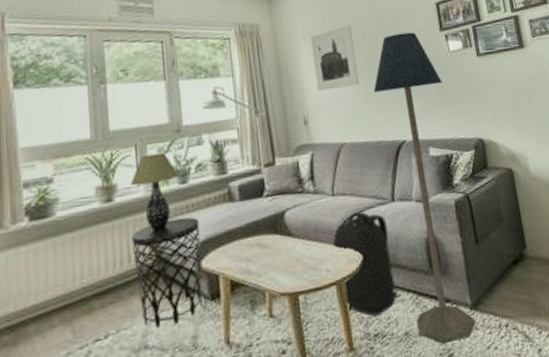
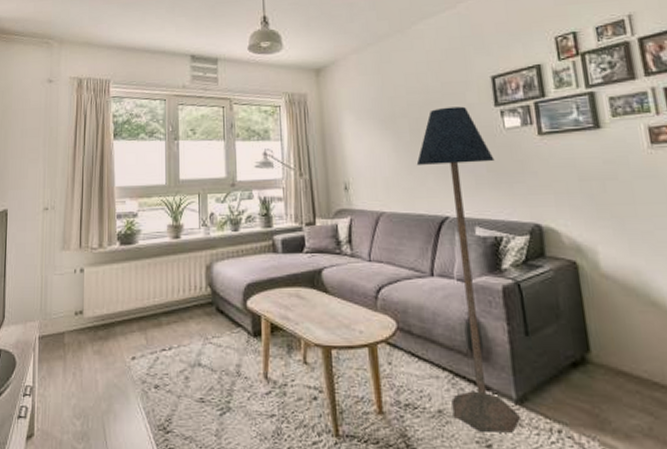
table lamp: present [130,152,178,232] -> none [194,202,231,269]
side table: present [132,217,203,329] -> none [193,260,247,352]
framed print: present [310,25,359,92] -> none [354,97,402,160]
backpack: present [332,212,401,317] -> none [367,282,436,386]

